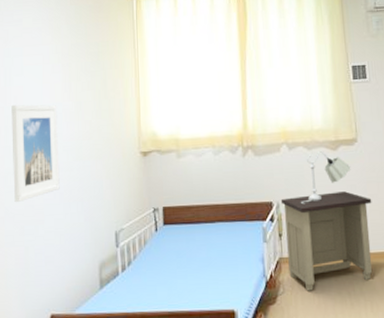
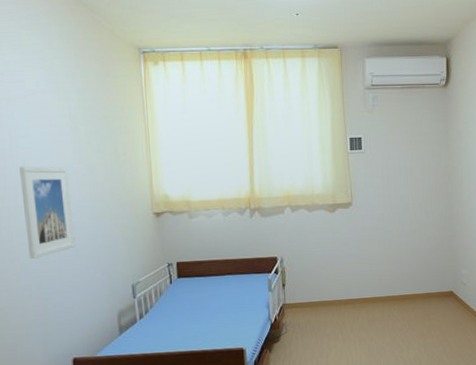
nightstand: present [280,191,373,291] -> none [284,248,363,331]
table lamp: present [301,150,351,205] -> none [302,212,346,259]

